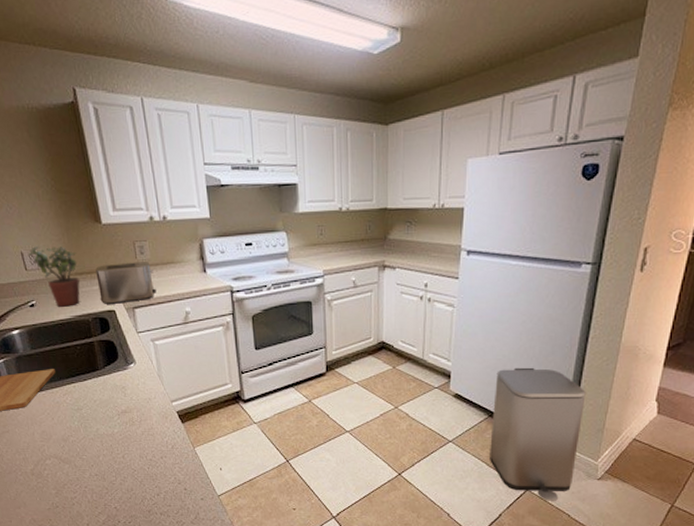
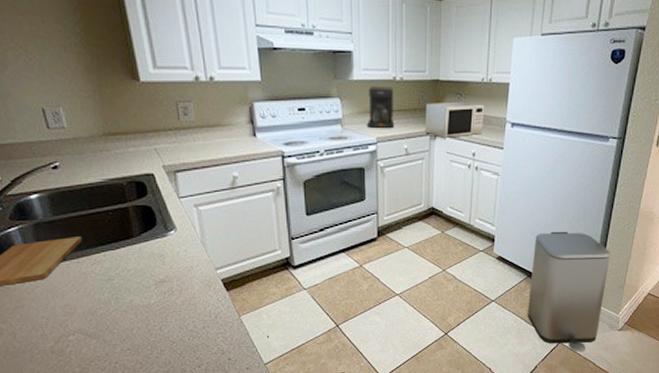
potted plant: present [28,246,80,307] -> none [51,103,113,169]
toaster: present [95,262,157,305] -> none [132,123,201,169]
coffee maker: none [314,217,341,260] -> present [367,86,394,128]
microwave: none [372,229,437,269] -> present [424,101,485,138]

